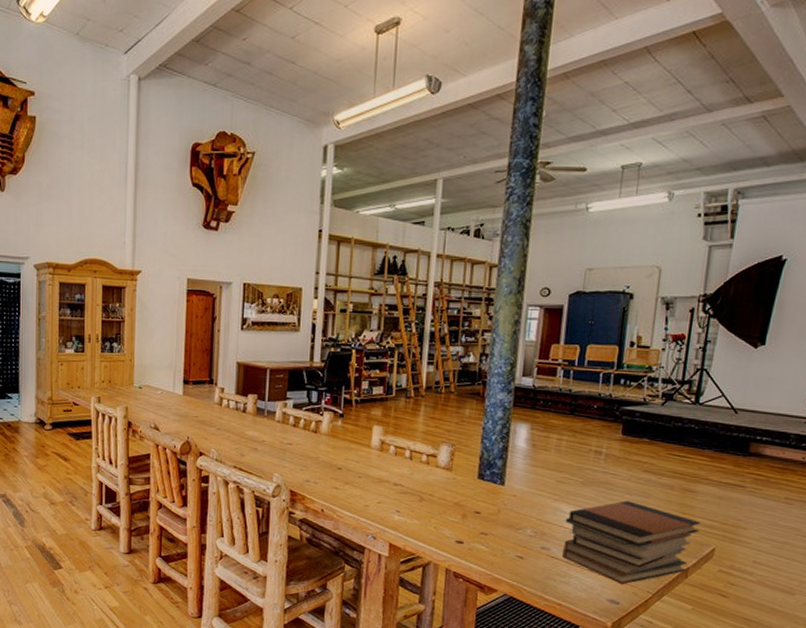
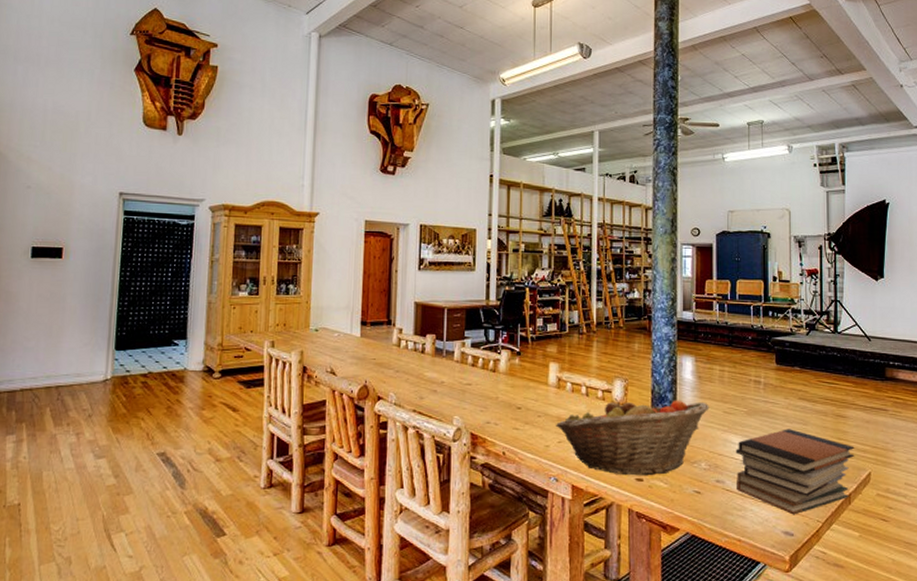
fruit basket: none [376,463,542,539] -> present [556,398,710,476]

